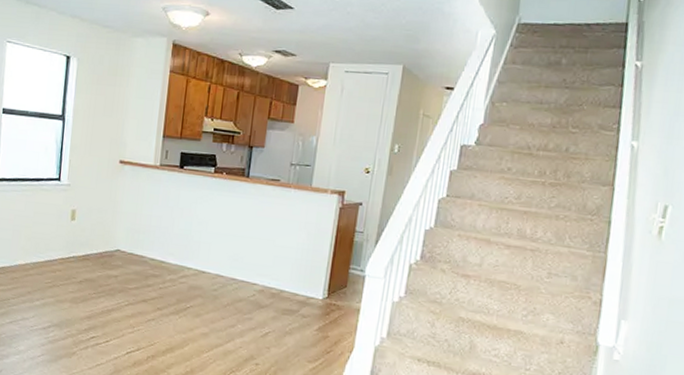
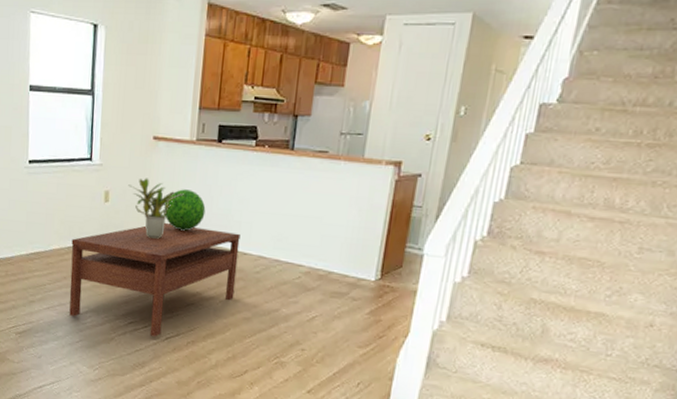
coffee table: none [32,240,200,351] -> present [69,222,240,337]
potted plant: none [94,199,147,257] -> present [128,178,184,239]
decorative sphere: none [128,210,168,250] -> present [164,189,206,231]

